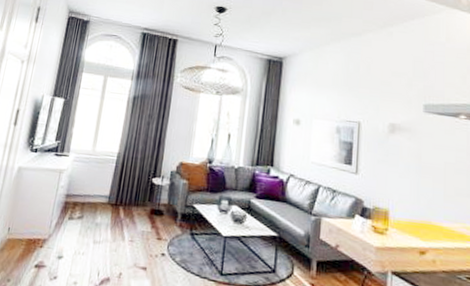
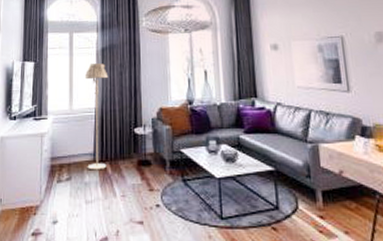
floor lamp: none [100,109,136,213] -> present [84,63,109,170]

